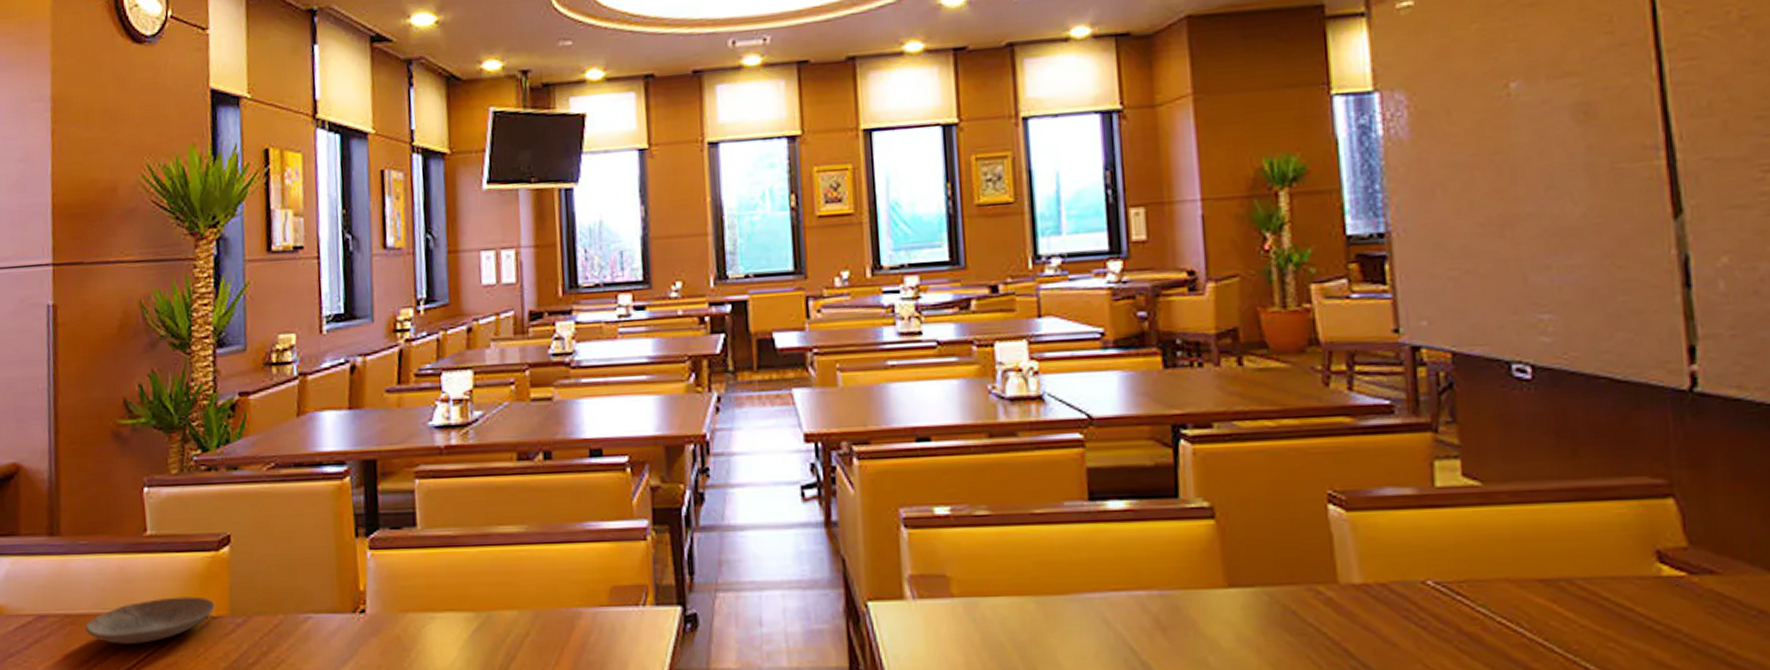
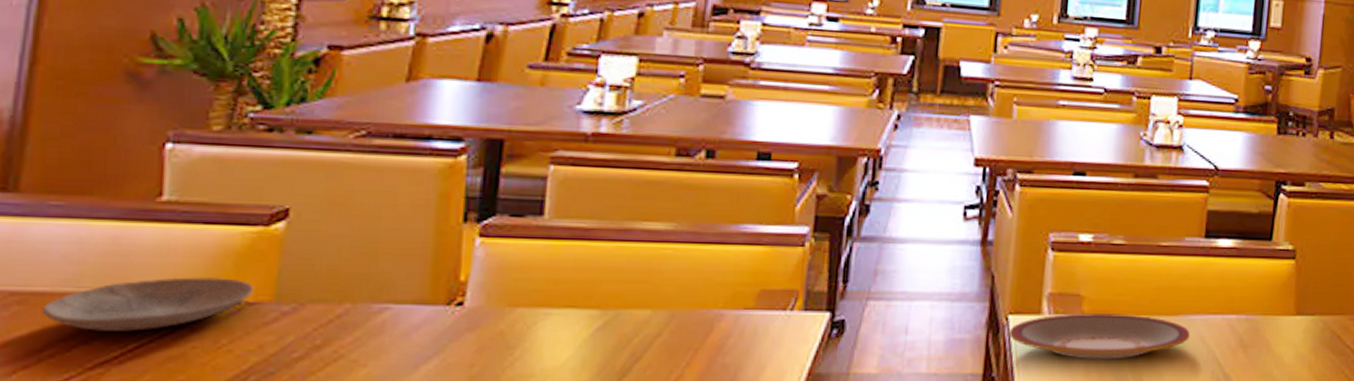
plate: none [871,594,1088,649] -> present [1009,312,1190,360]

